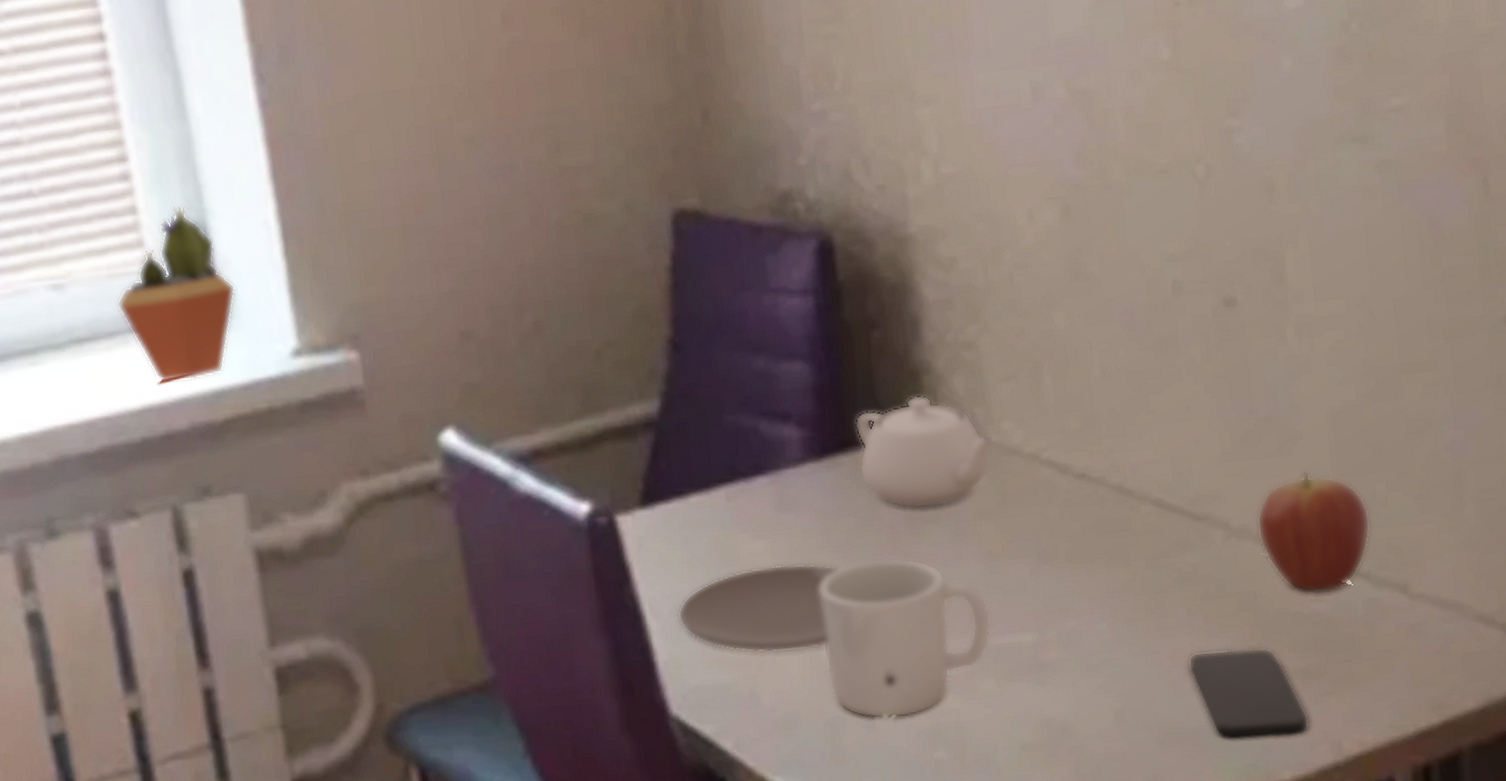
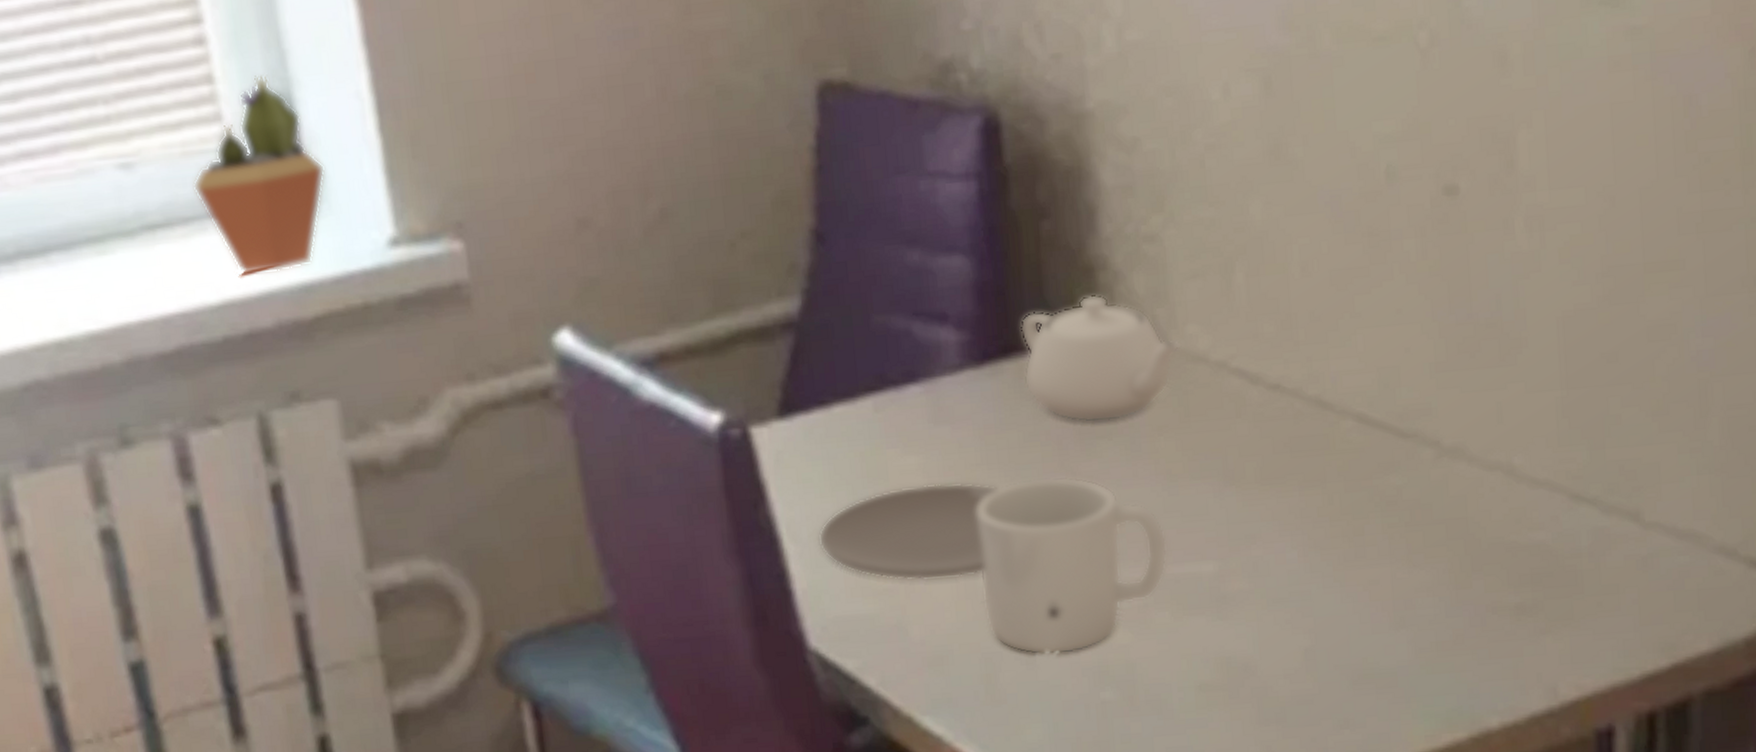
smartphone: present [1187,647,1309,738] -> none [1387,580,1521,680]
fruit: present [1256,472,1371,593] -> none [1471,385,1602,520]

